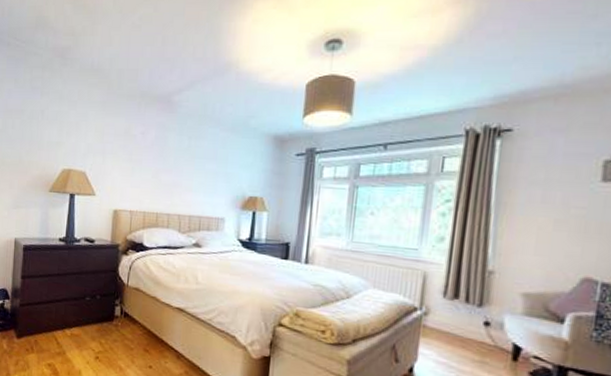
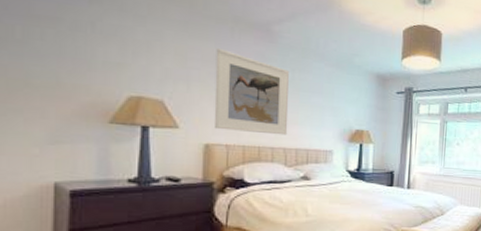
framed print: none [121,123,186,202] -> present [214,48,289,136]

